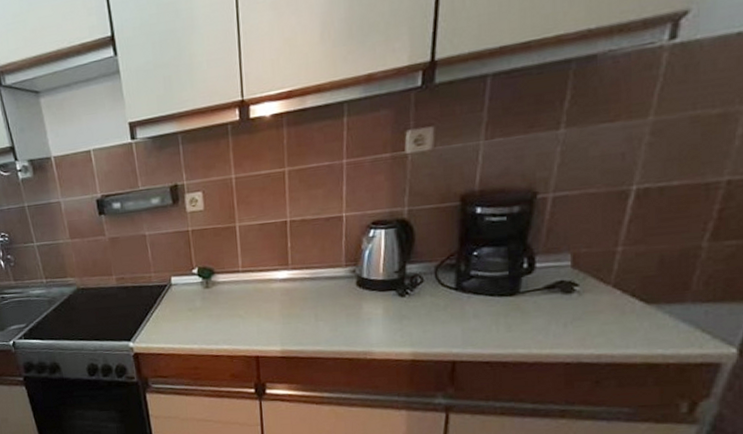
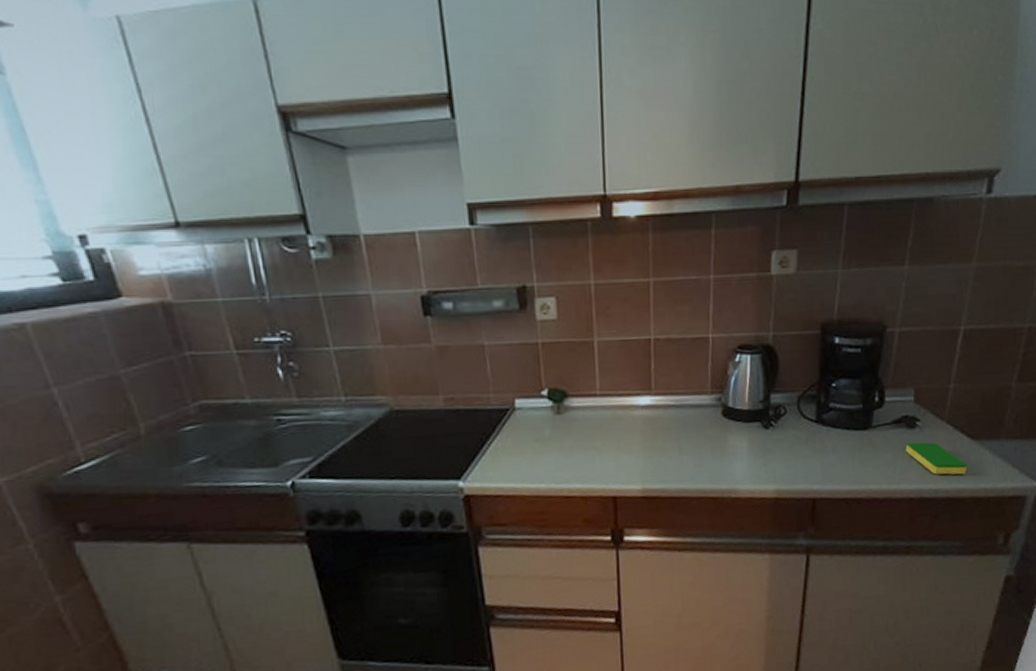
dish sponge: none [560,307,640,340] -> present [905,442,967,475]

